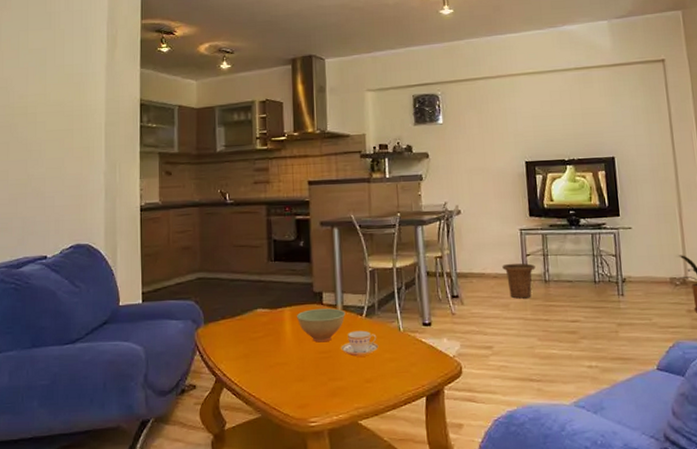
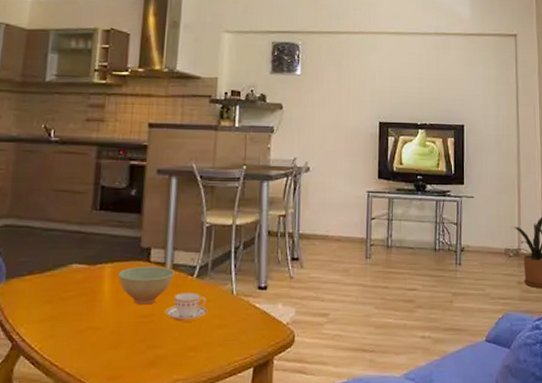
basket: present [502,263,536,299] -> none [346,226,379,264]

